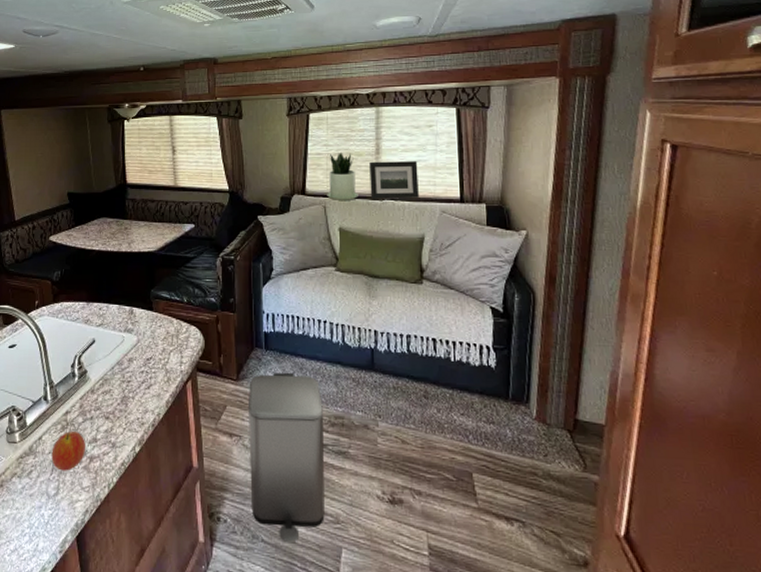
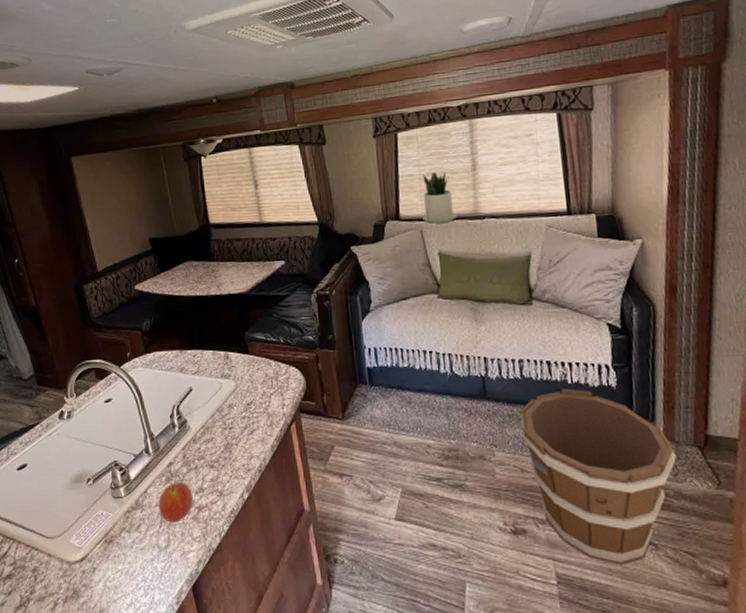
pedal bin: present [247,372,325,544] -> none [356,407,445,581]
picture frame: present [369,161,419,199] -> none [466,174,522,219]
wooden bucket: none [404,365,547,541] -> present [519,388,676,565]

